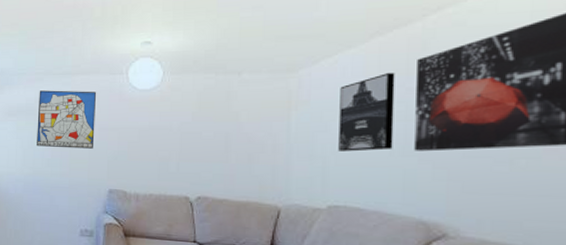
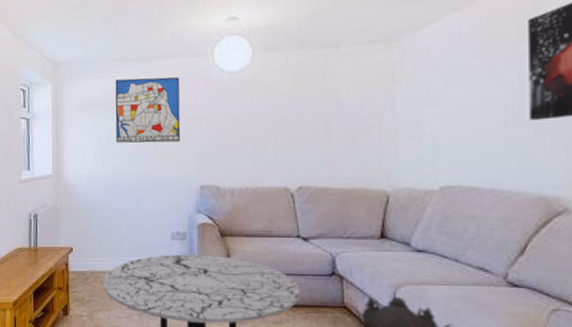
wall art: present [338,72,395,152] -> none [447,35,507,126]

